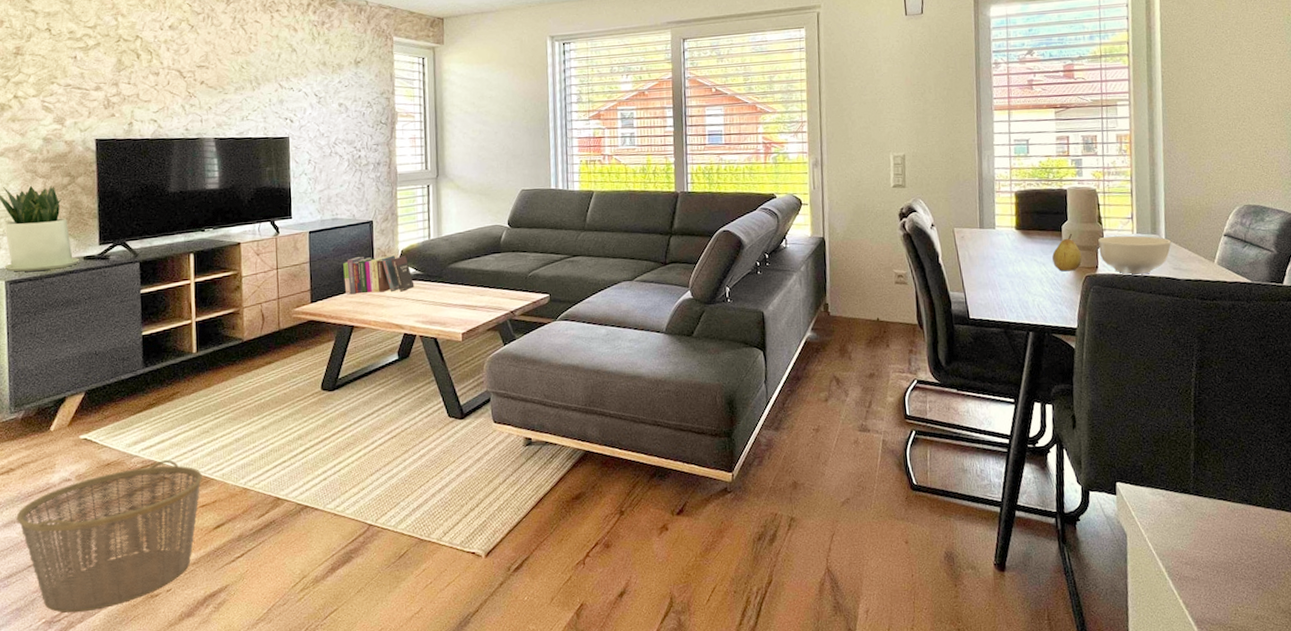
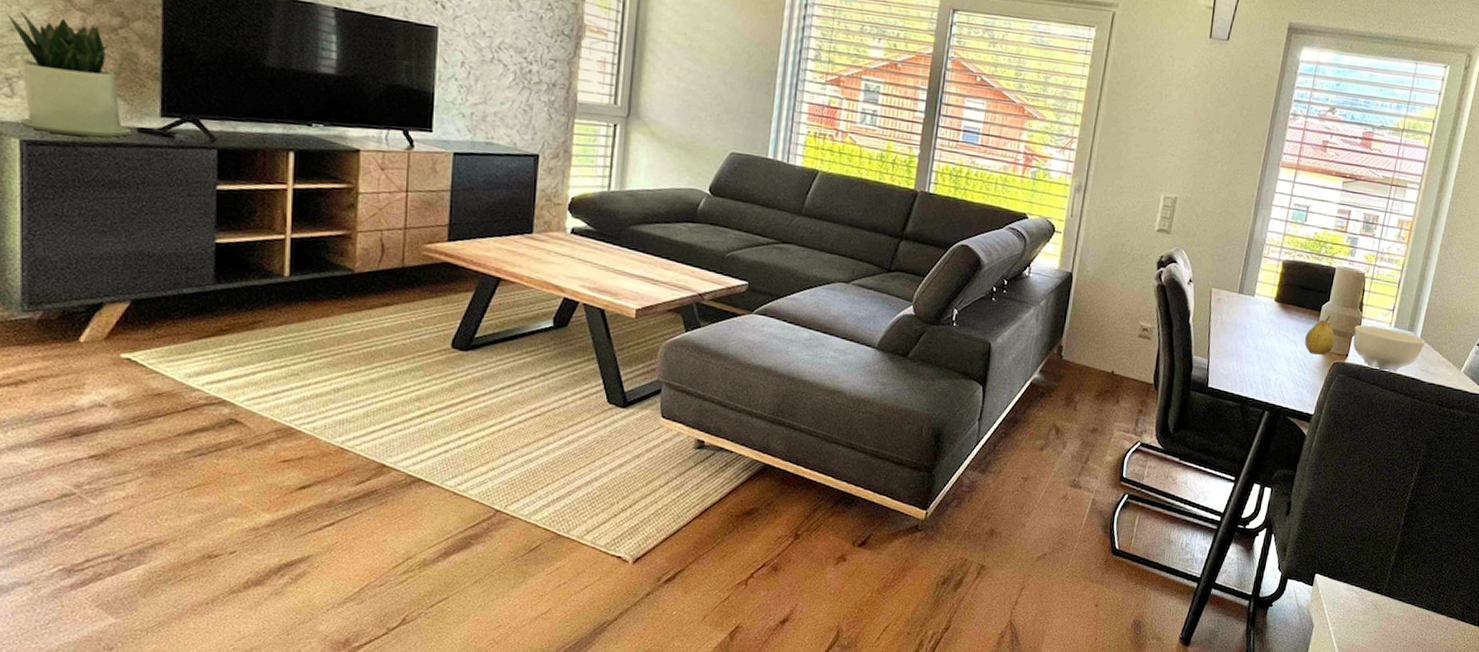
basket: present [16,460,202,613] -> none [26,400,286,564]
books: present [343,255,415,294] -> none [494,195,584,248]

